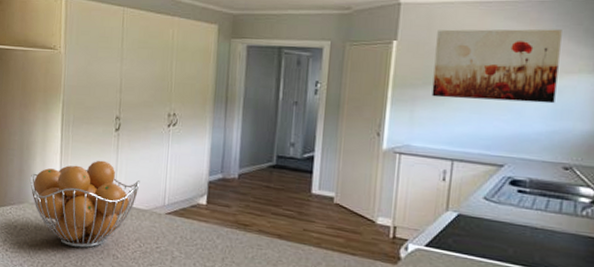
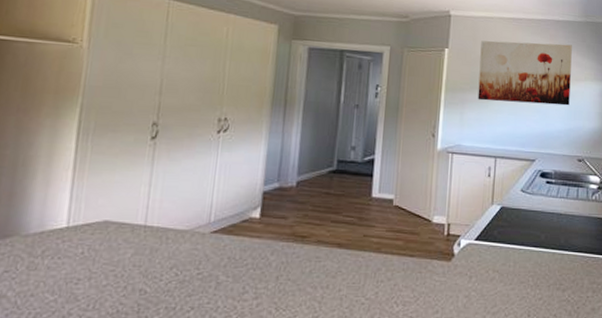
fruit basket: present [29,160,140,248] -> none [23,174,180,286]

